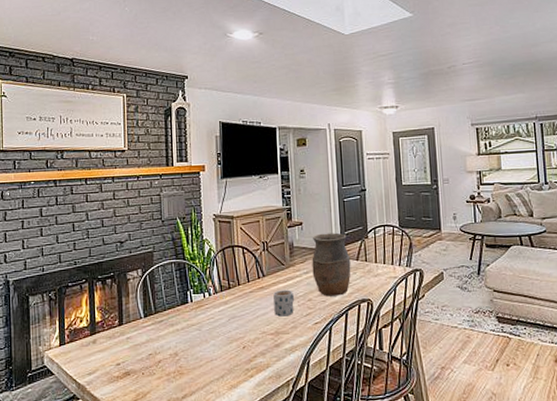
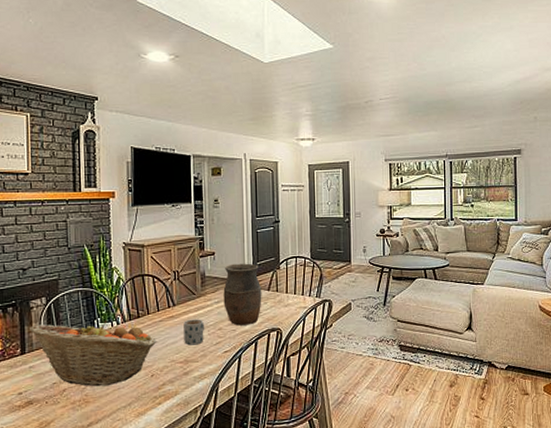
fruit basket: none [127,292,248,358] -> present [30,320,157,387]

